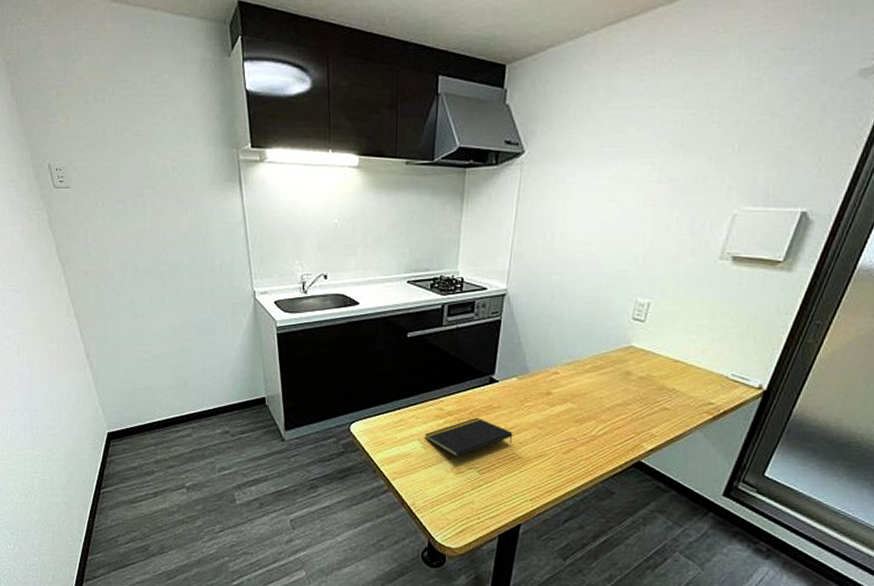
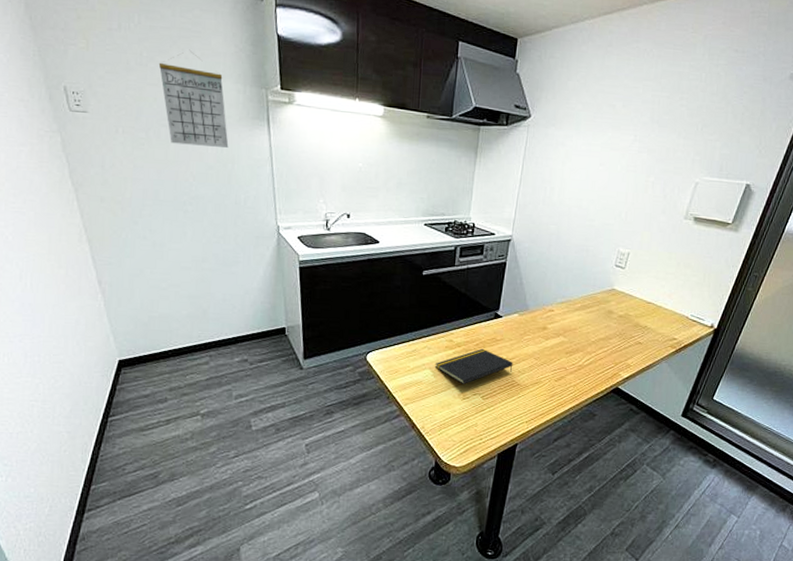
calendar: none [132,115,202,213] -> present [158,49,229,148]

